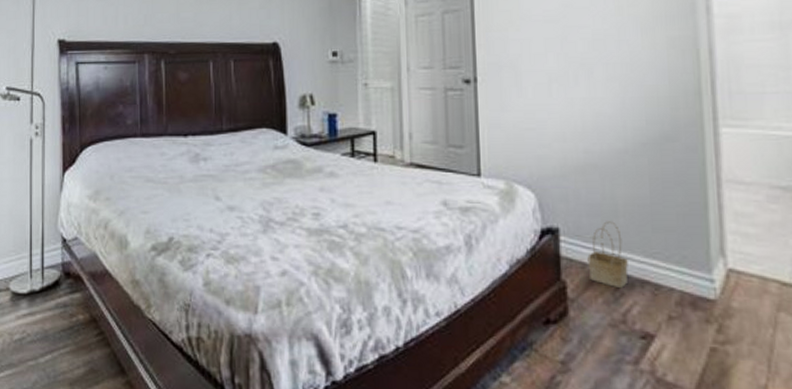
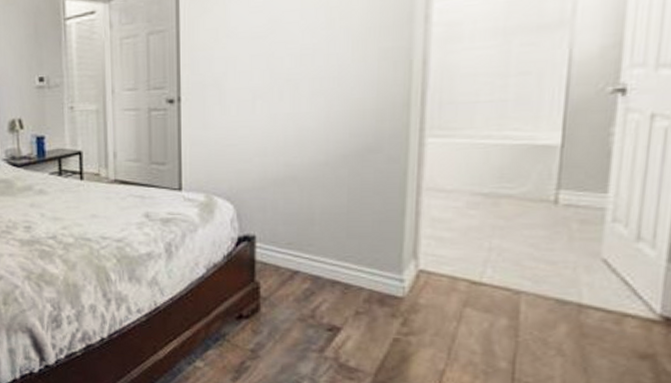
basket: present [587,221,628,289] -> none [281,229,320,289]

